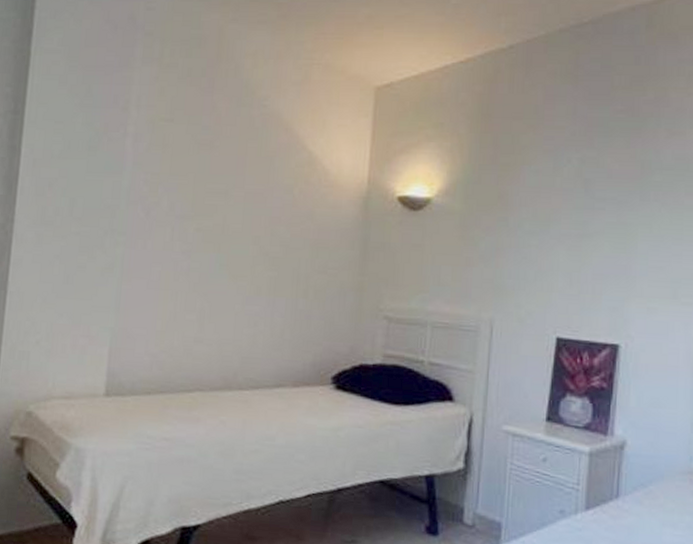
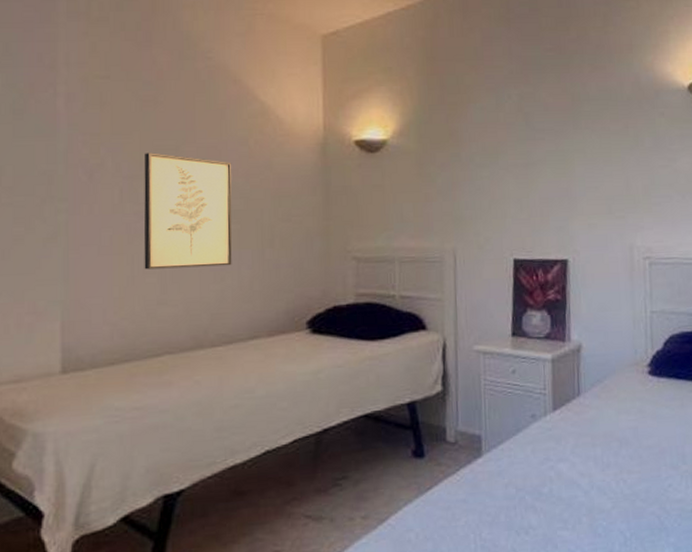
wall art: none [185,195,276,312] -> present [144,152,233,270]

